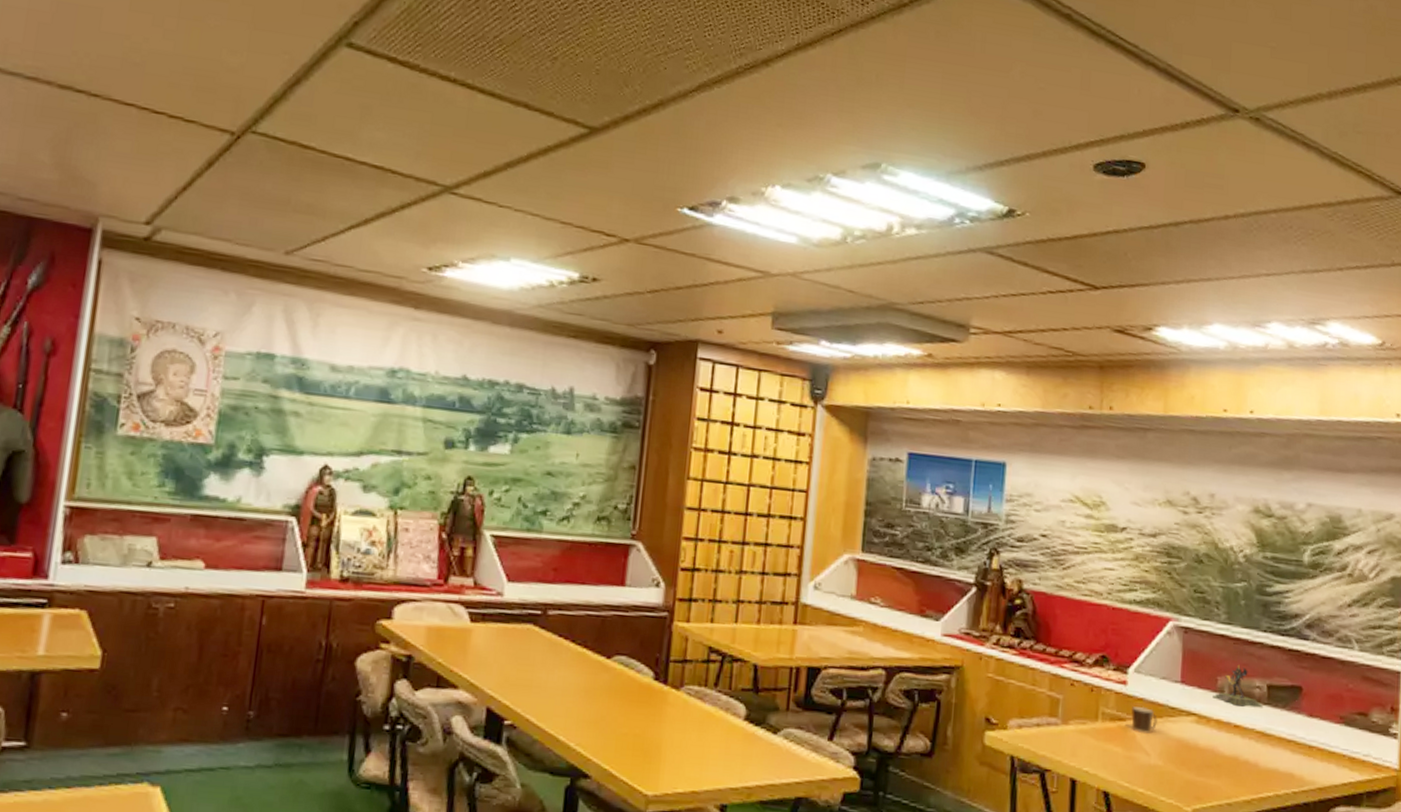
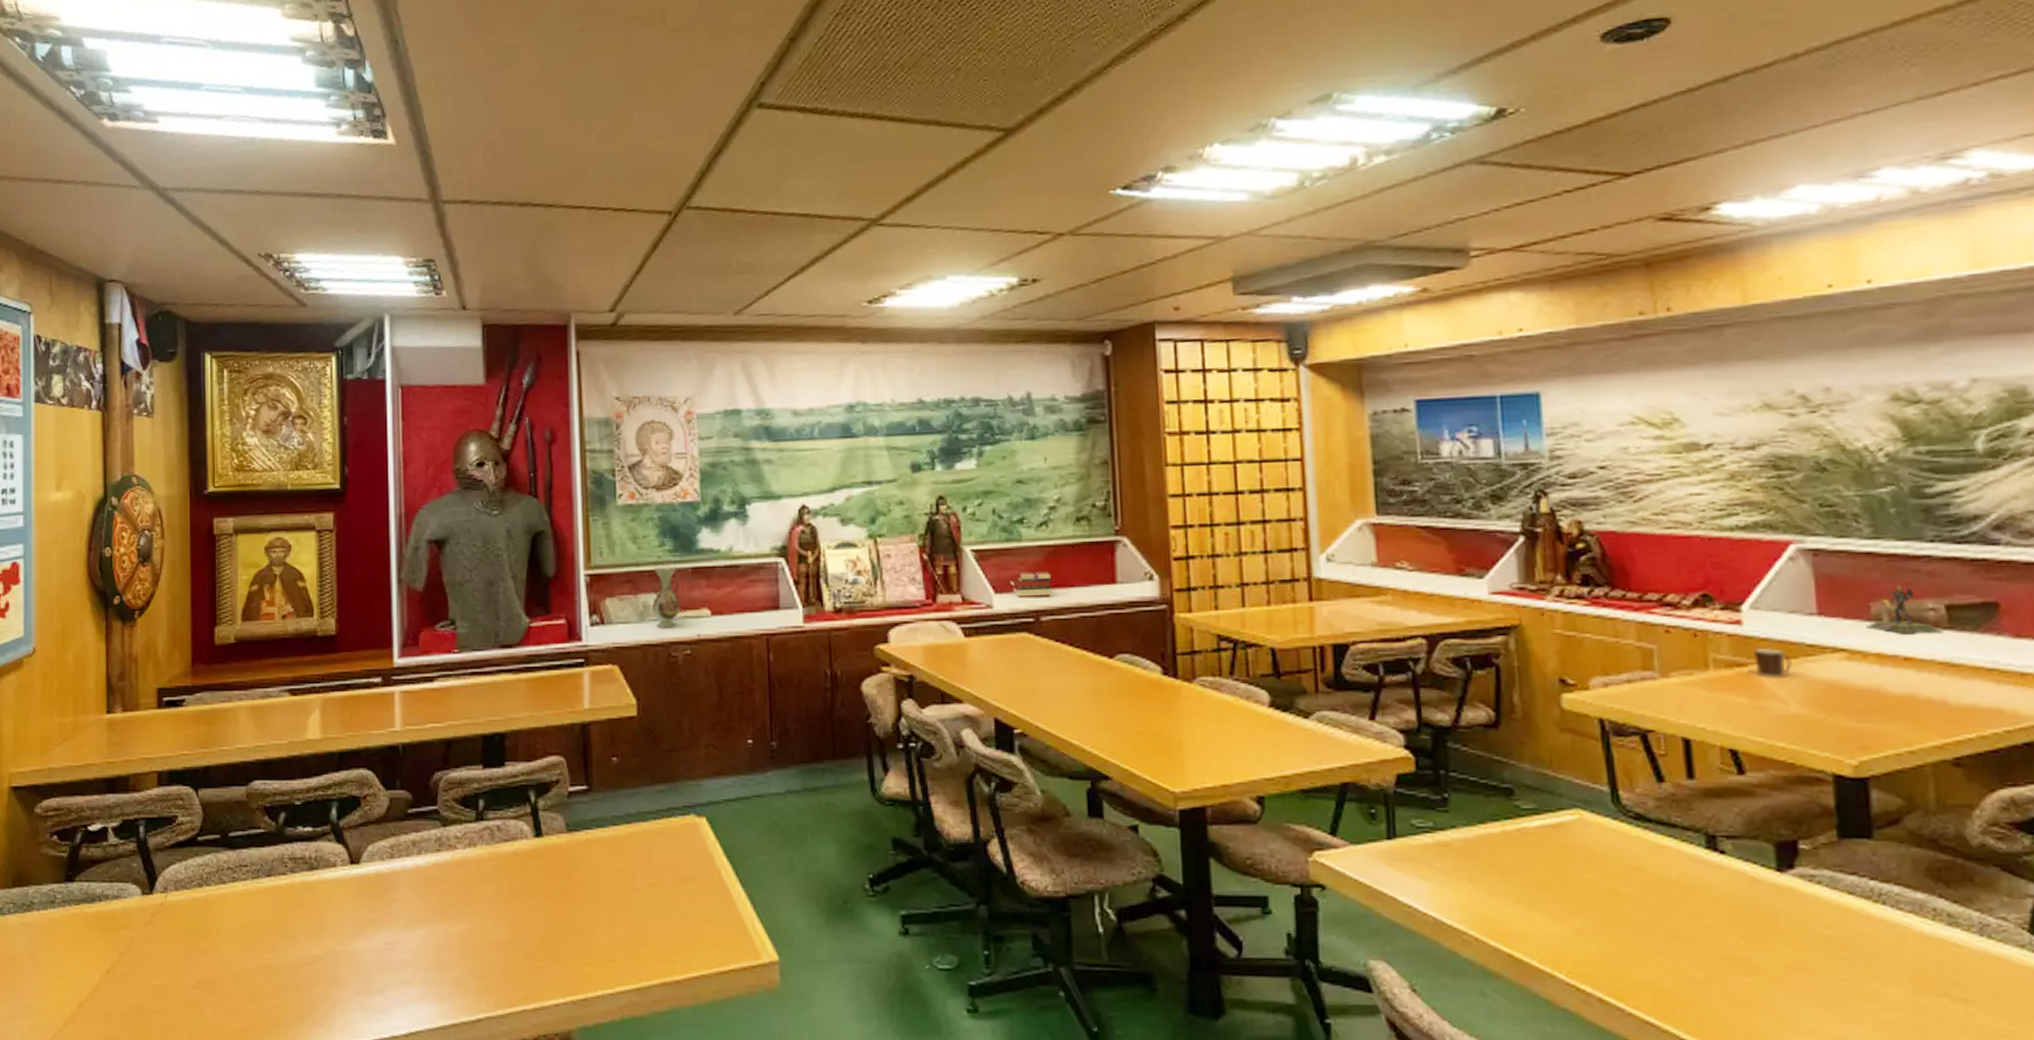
decorative vase: none [137,509,175,578] -> present [651,566,680,629]
books: none [524,563,565,592] -> present [1010,571,1053,598]

